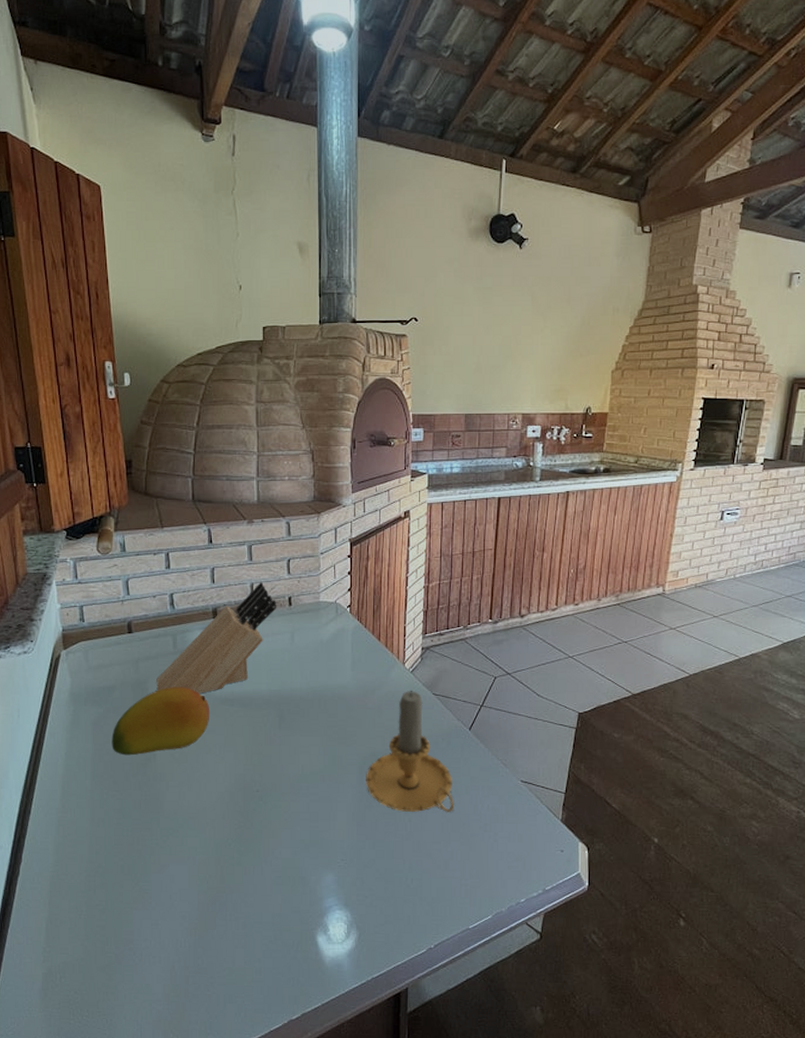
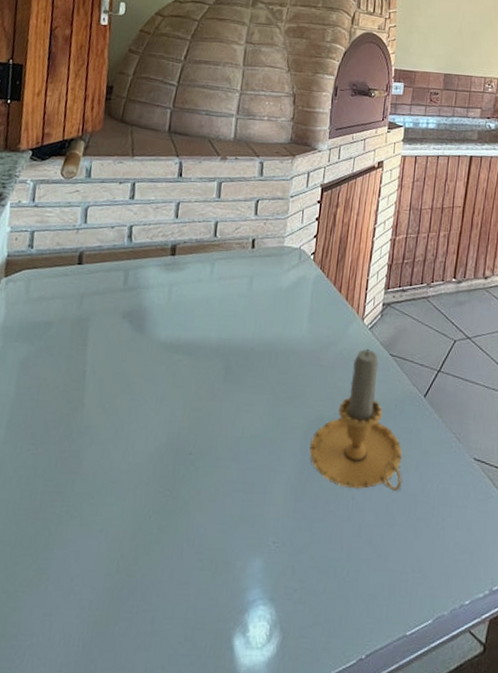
fruit: present [111,686,209,756] -> none [36,327,152,403]
knife block: present [156,582,277,694] -> none [98,221,240,337]

